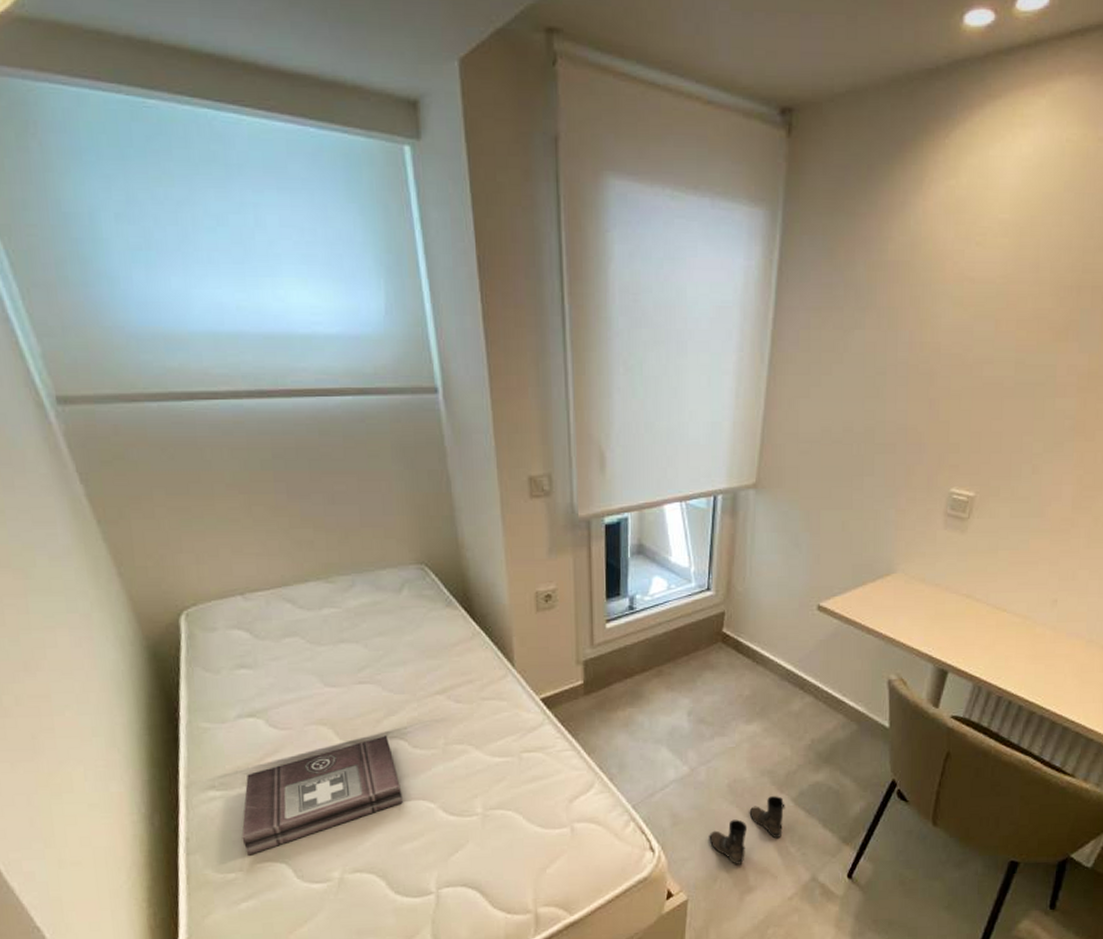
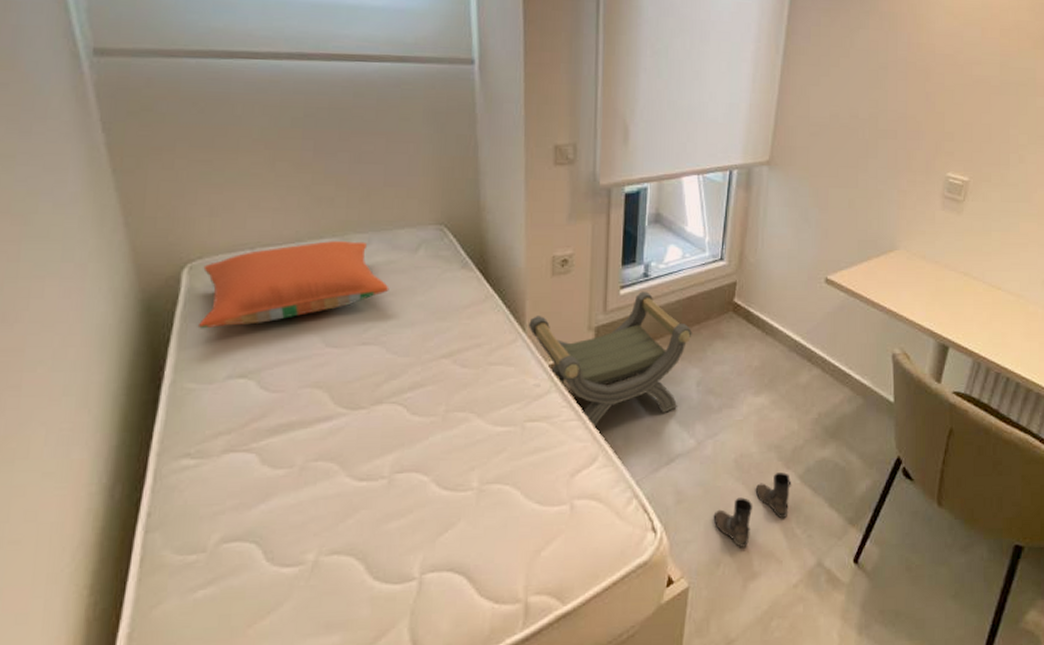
pillow: none [199,583,378,673] -> present [197,241,389,329]
first aid kit: present [241,735,403,856] -> none [211,401,395,534]
stool: none [516,624,681,757] -> present [527,291,692,428]

